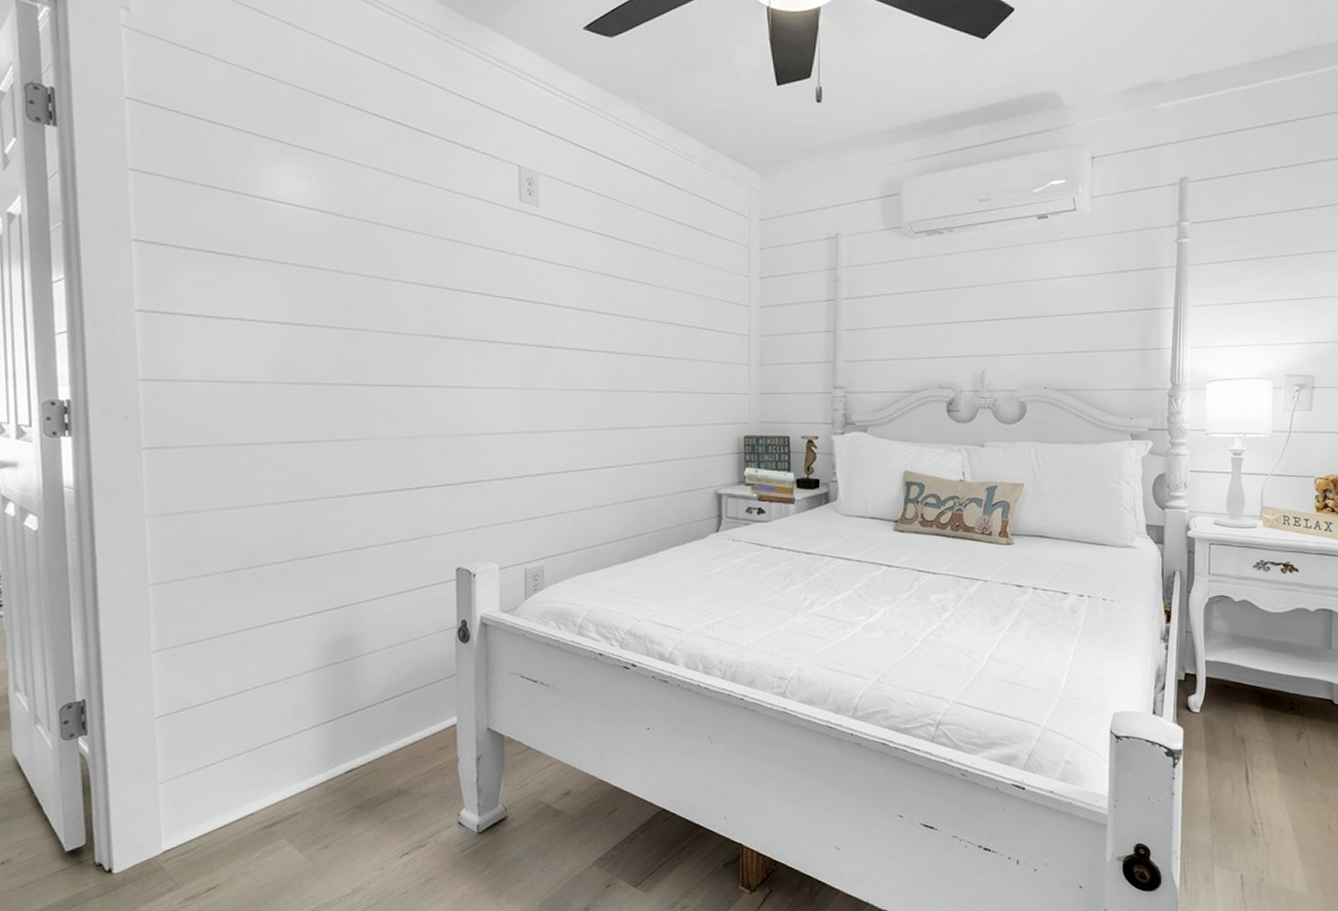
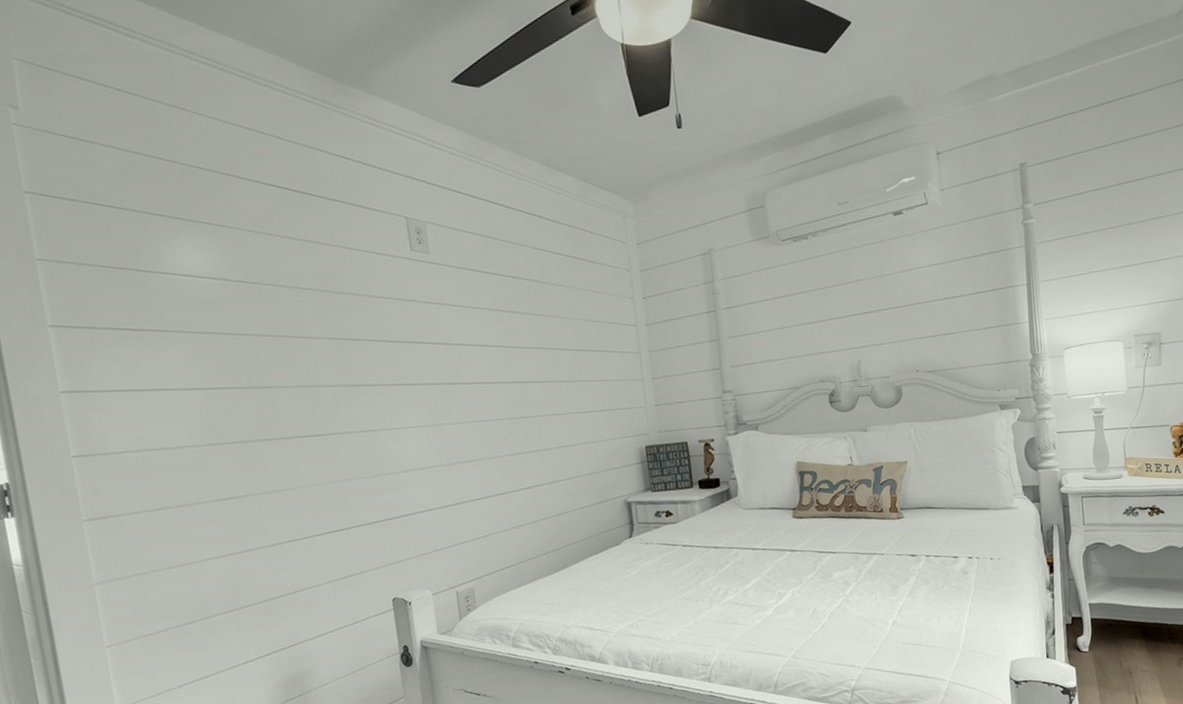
books: present [743,467,796,504] -> none [648,474,700,505]

